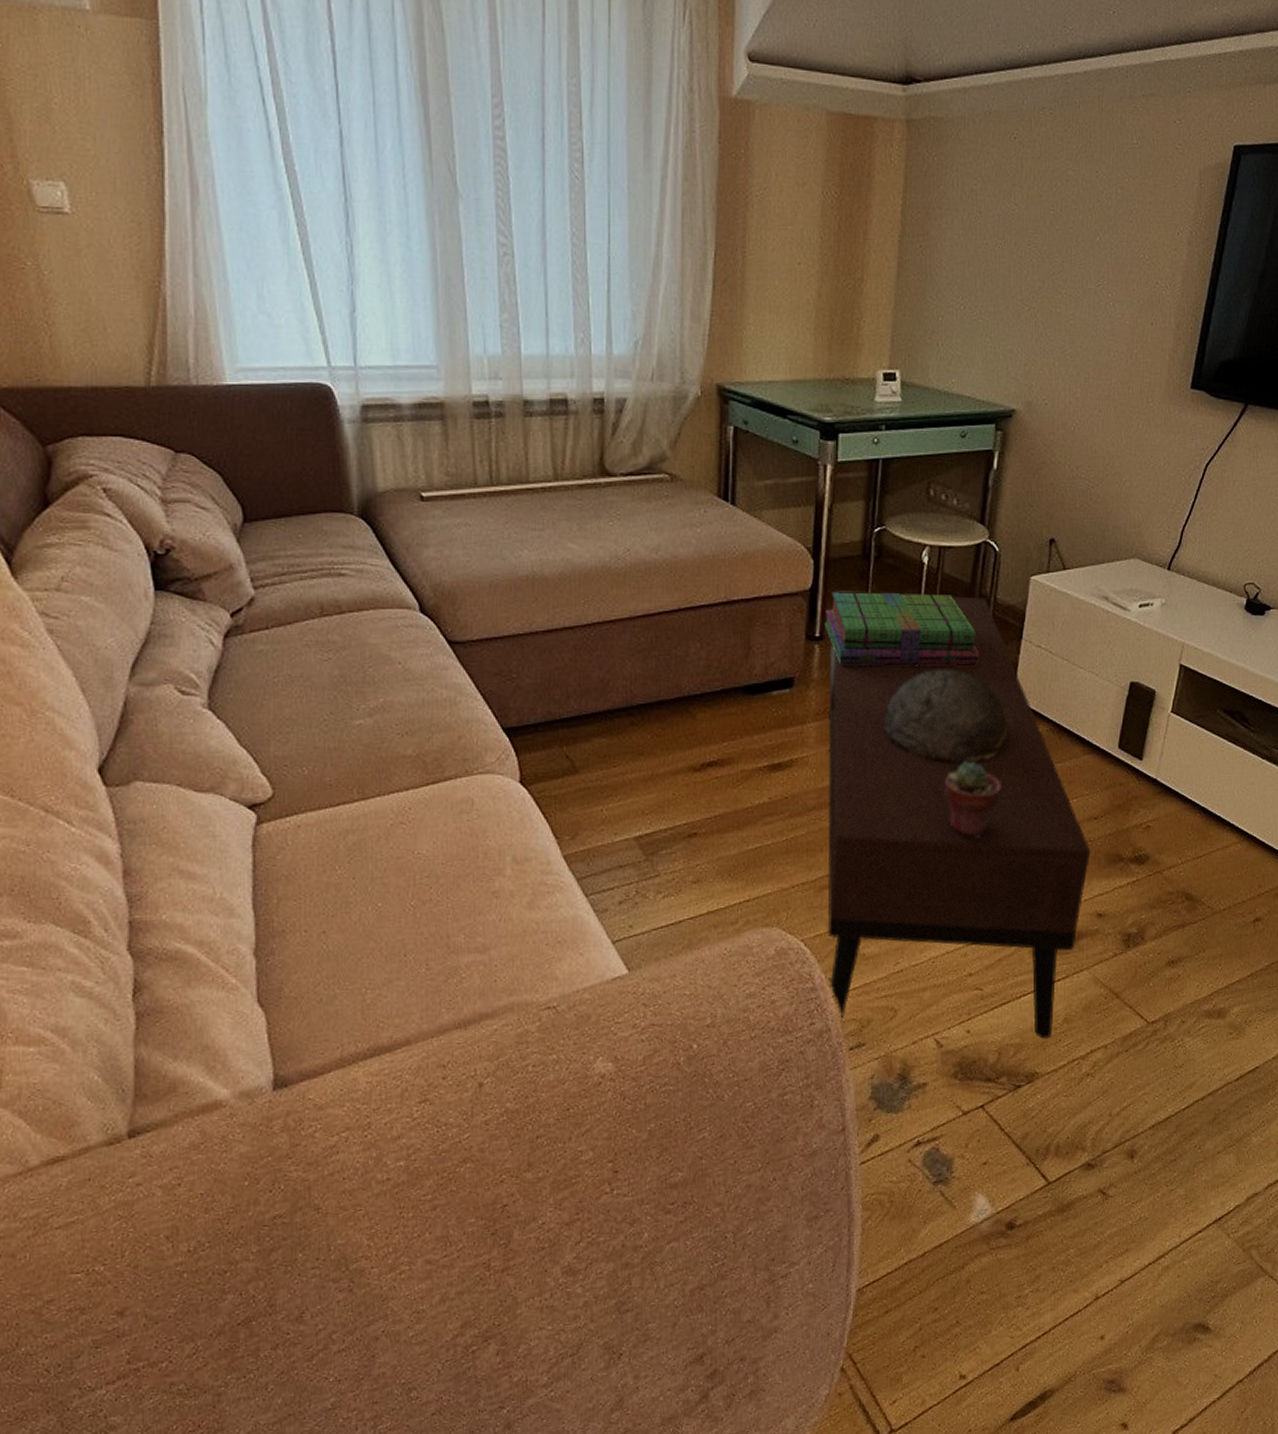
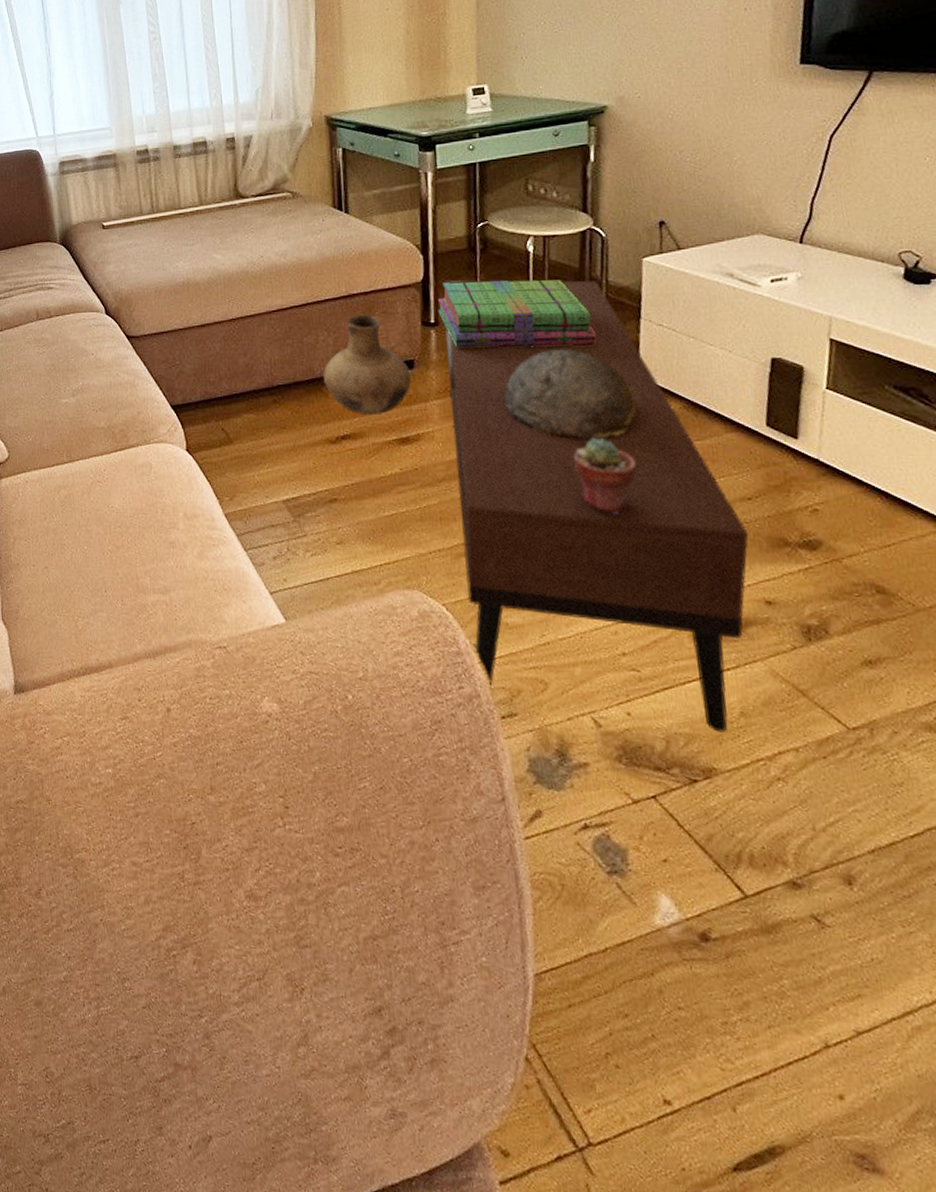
vase: none [692,624,790,739] -> present [323,314,412,415]

